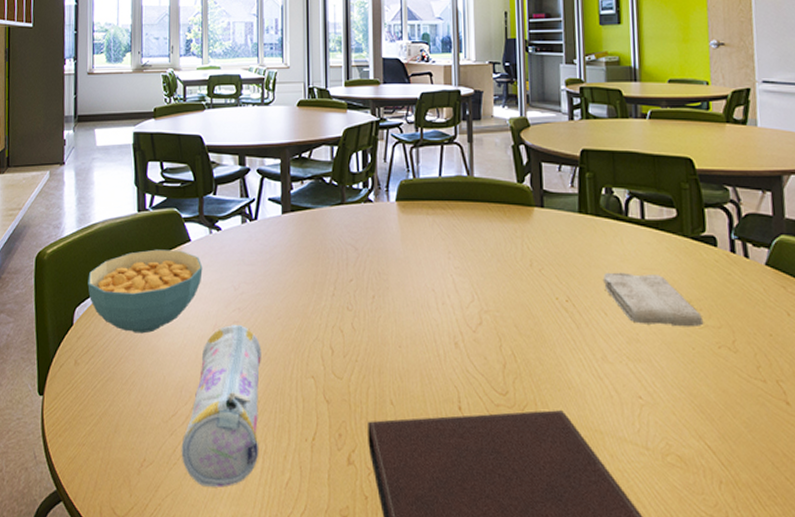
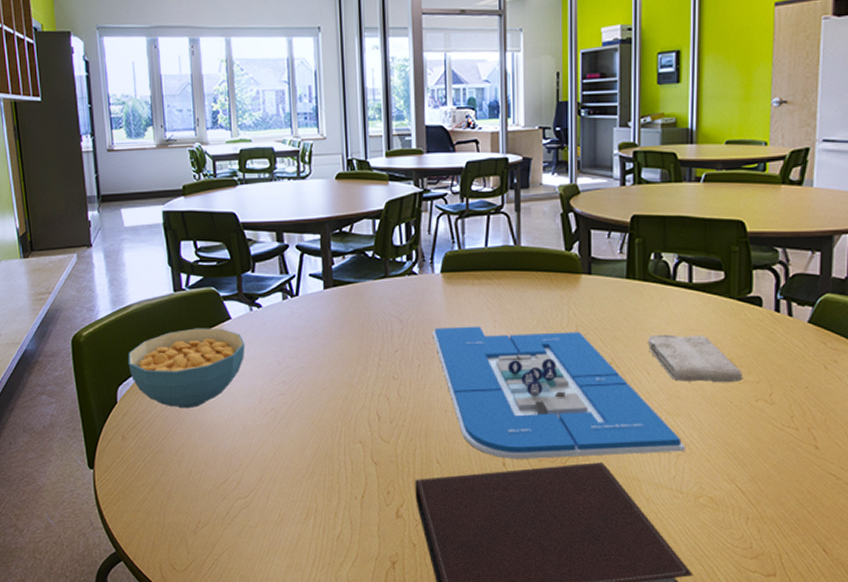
pencil case: present [181,325,261,487] -> none [234,397,311,542]
board game: none [387,256,650,404] -> present [432,326,686,459]

